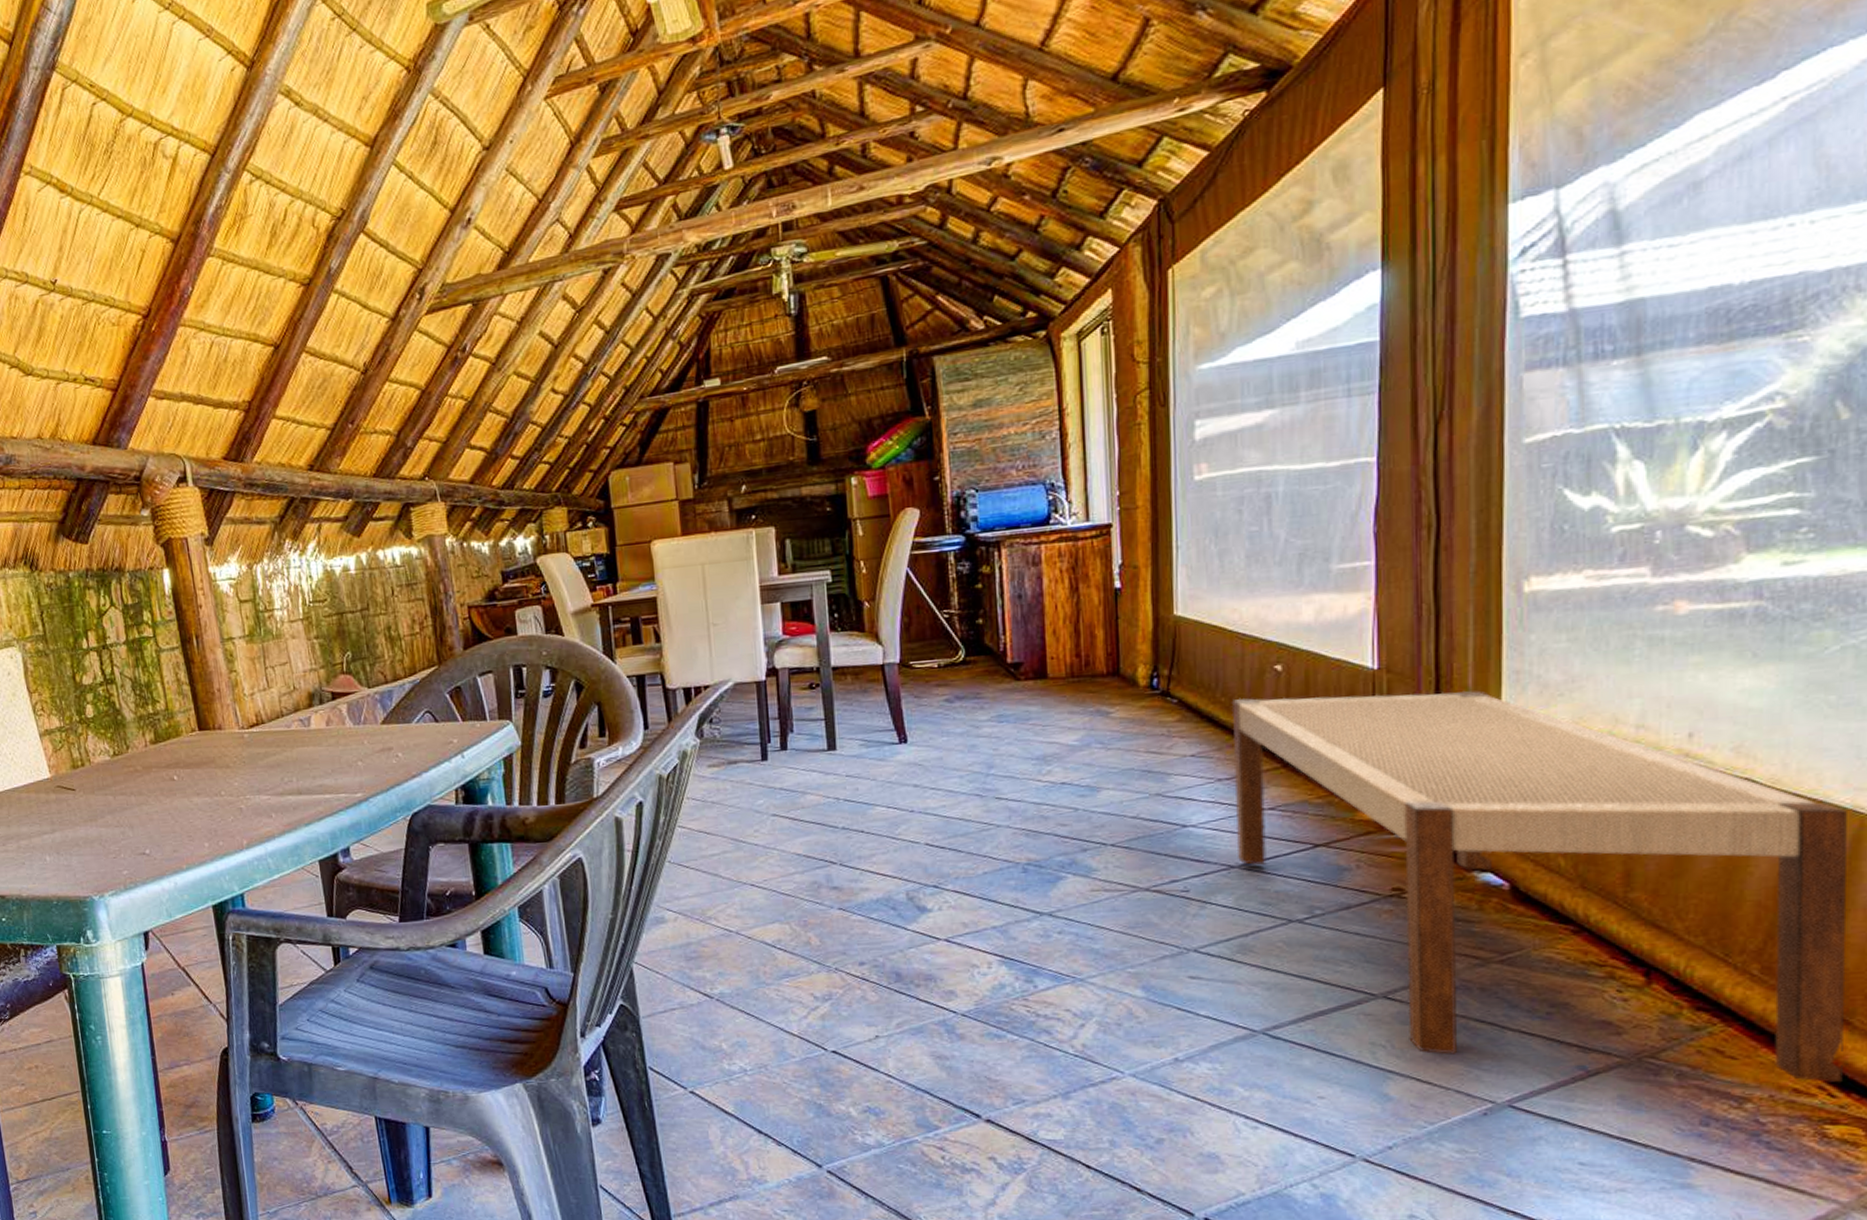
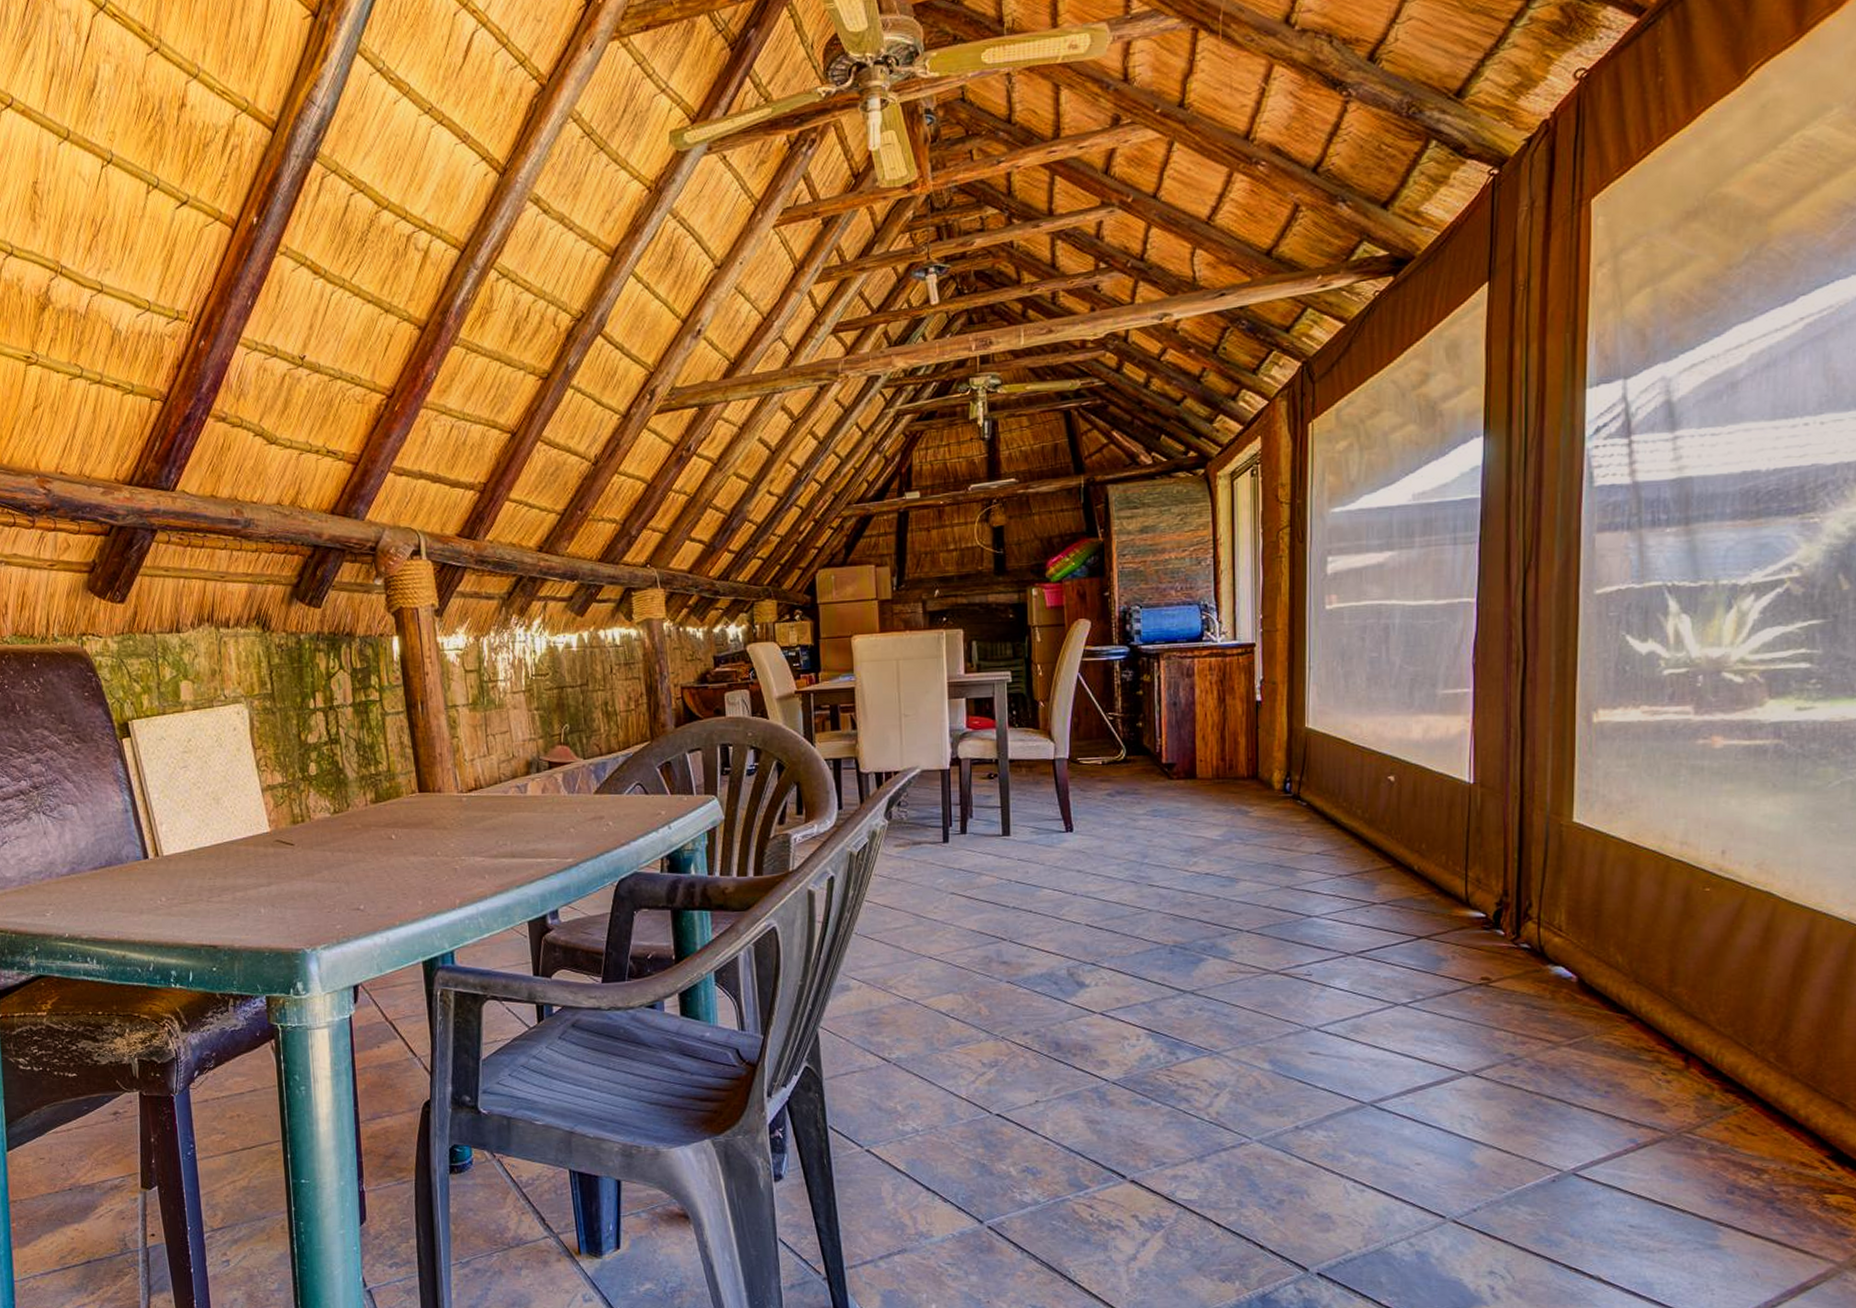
bench: present [1231,690,1847,1083] -> none [1351,803,1844,1158]

